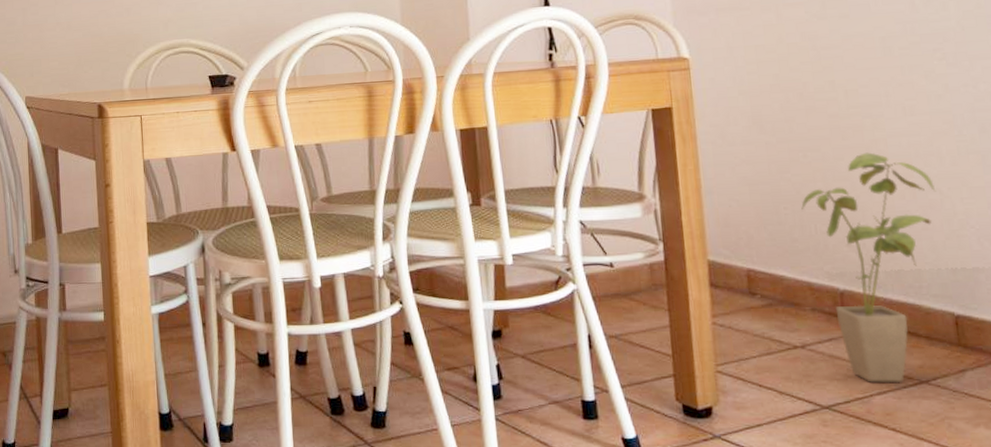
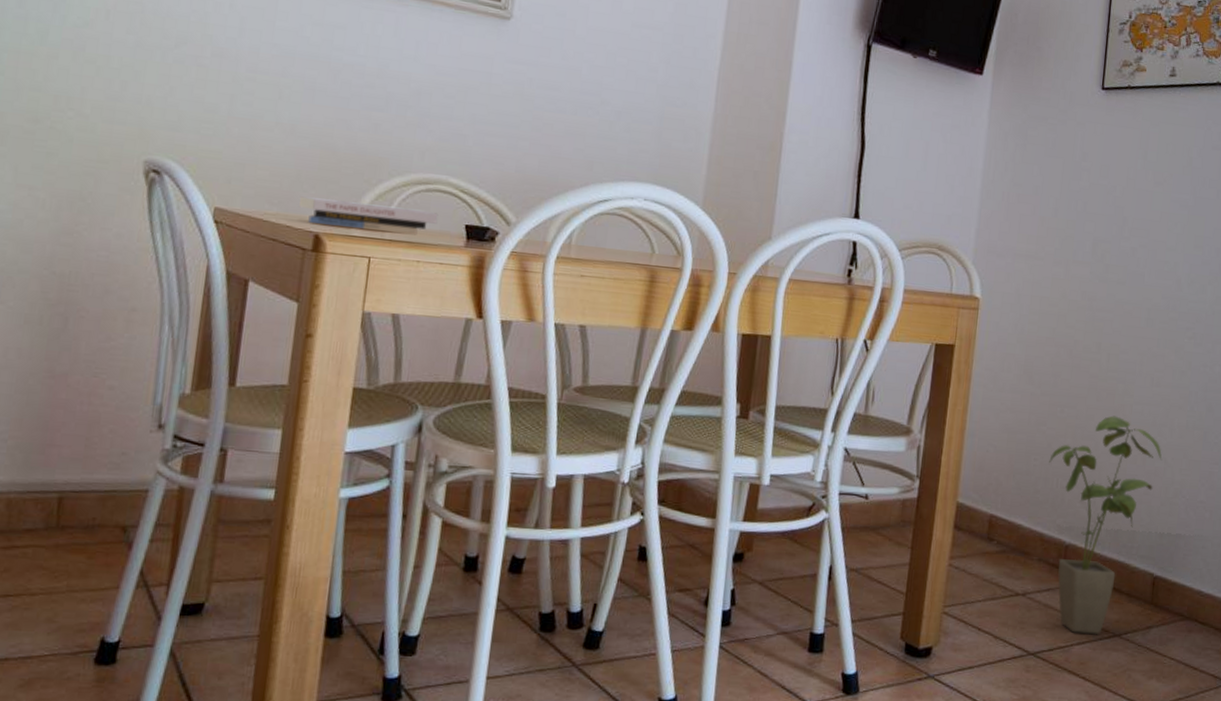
books: none [83,70,187,96] -> present [298,196,438,236]

